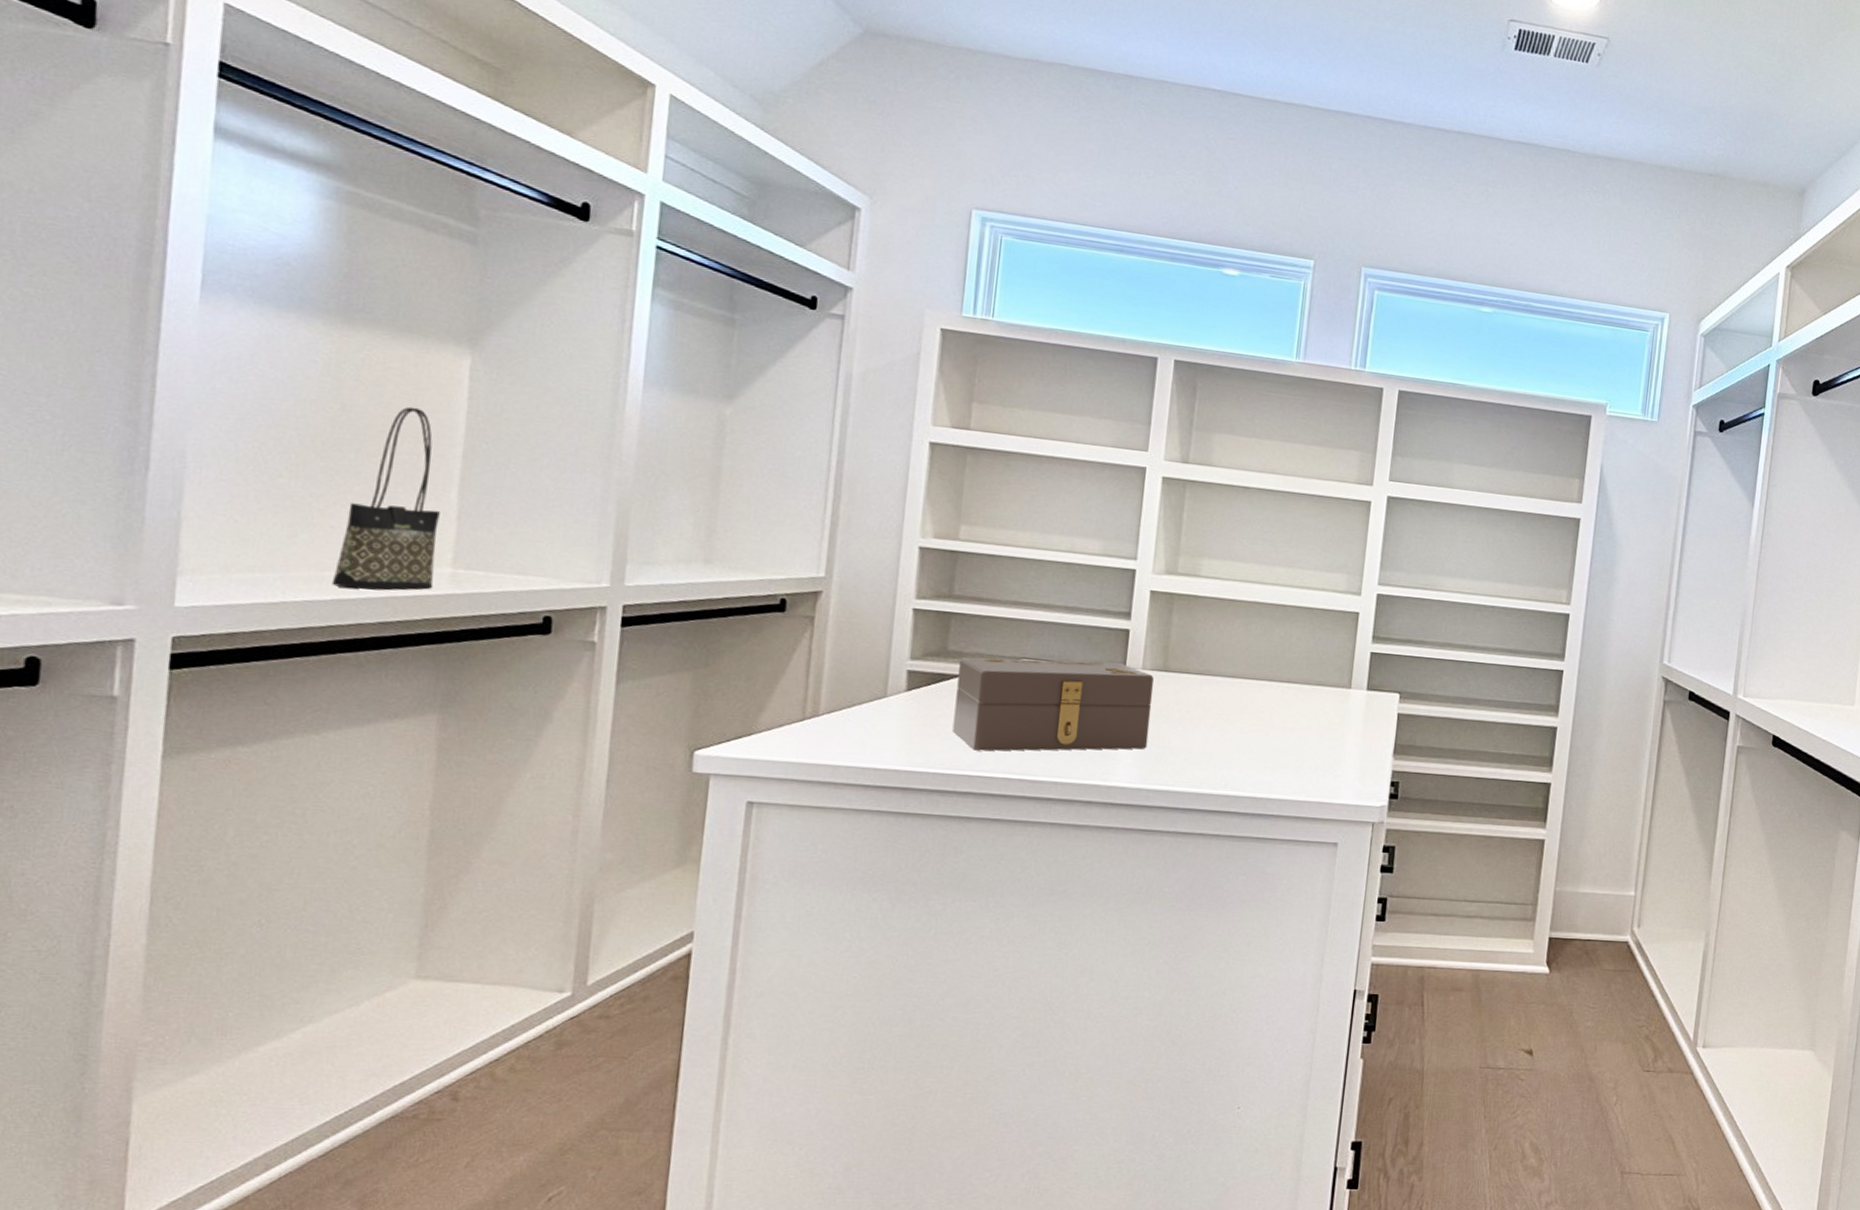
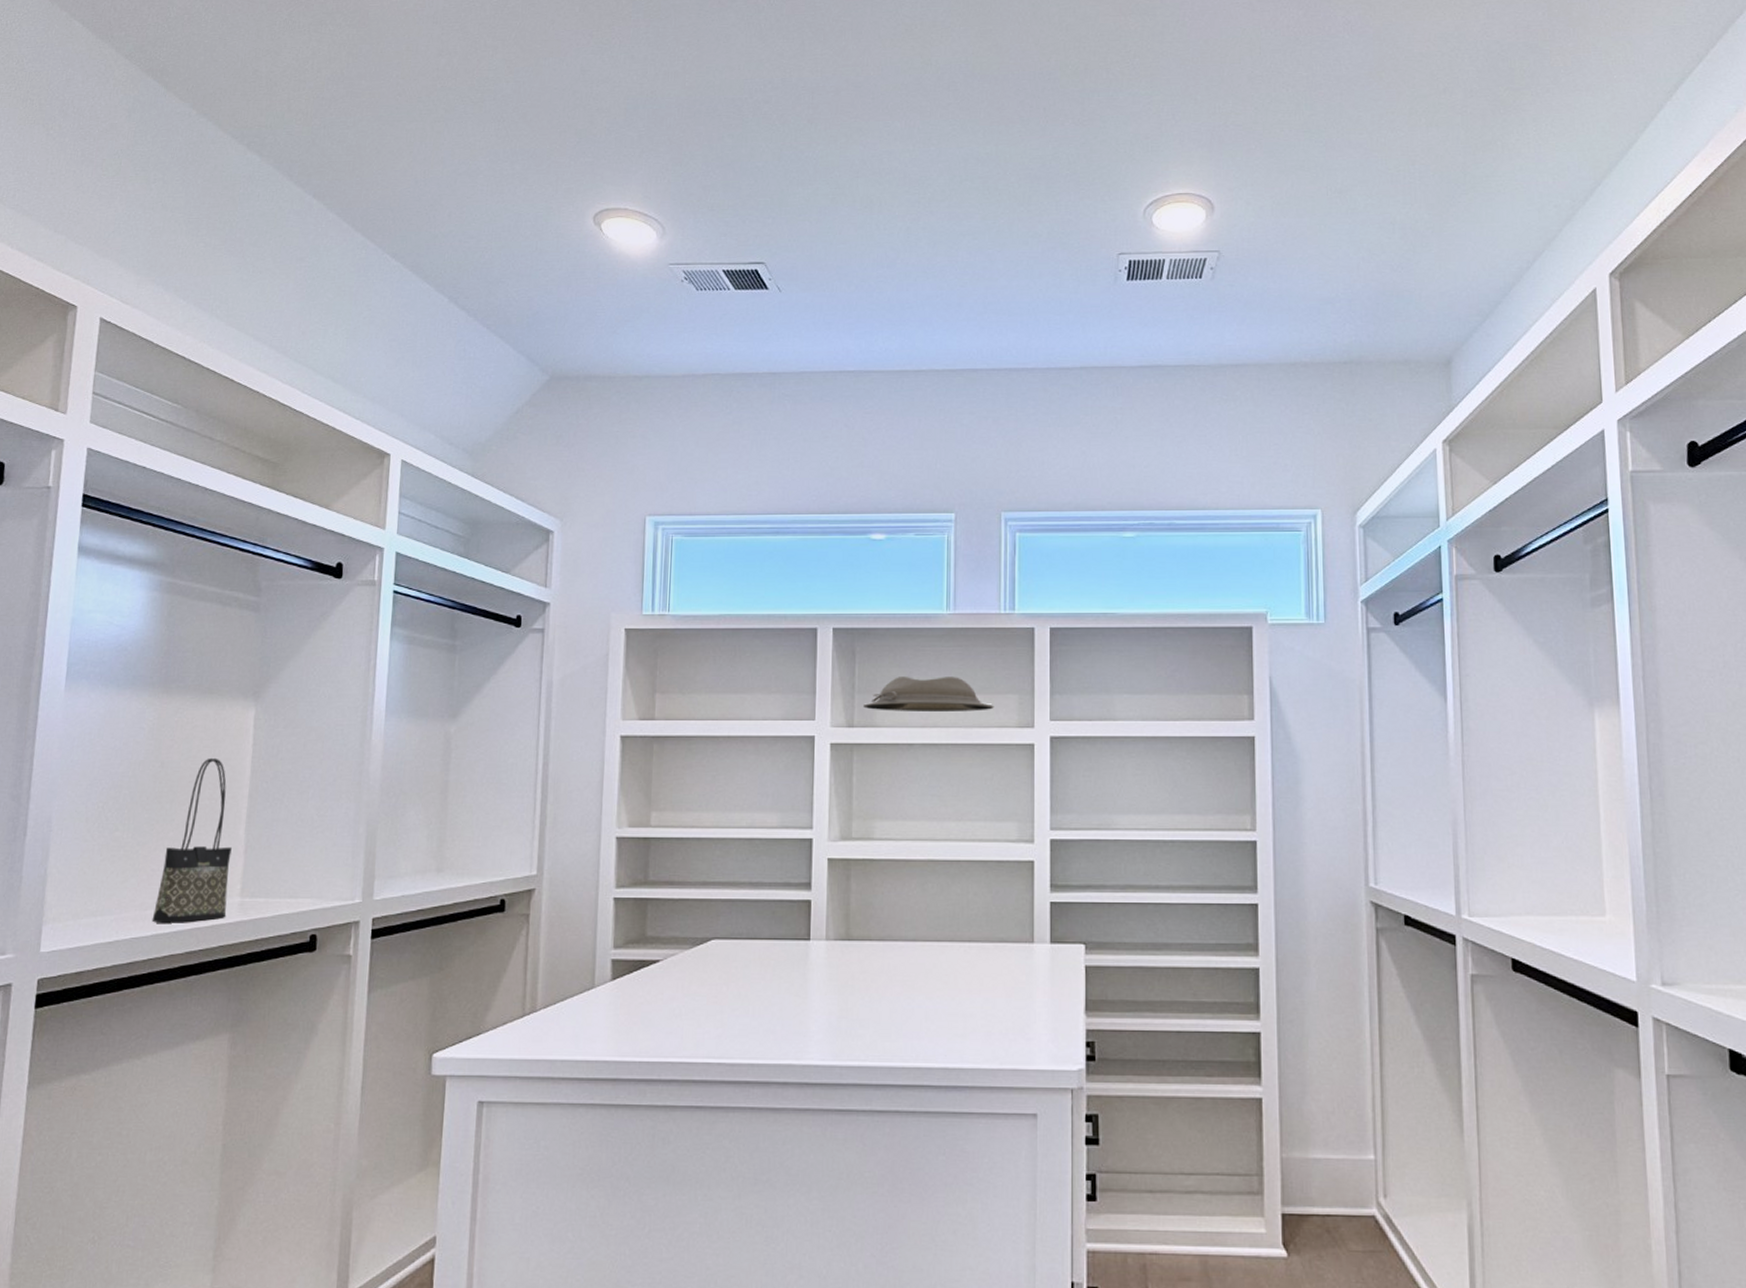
jewelry box: present [952,656,1155,751] -> none [654,934,839,1036]
hat: none [1200,418,1335,463] -> present [863,677,994,711]

